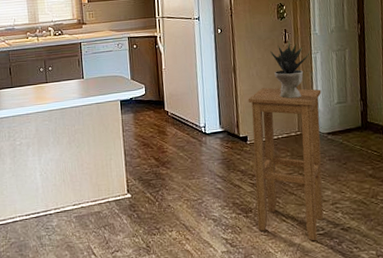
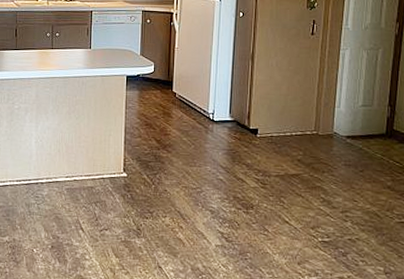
stool: present [248,87,324,241] -> none [258,80,346,248]
potted plant: present [270,41,310,99] -> none [294,33,339,95]

